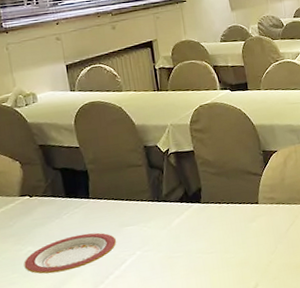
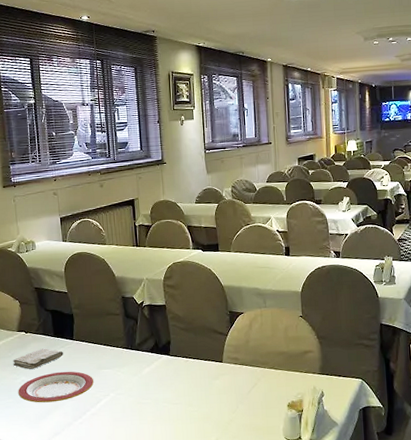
washcloth: none [15,211,78,238] -> present [13,348,63,370]

